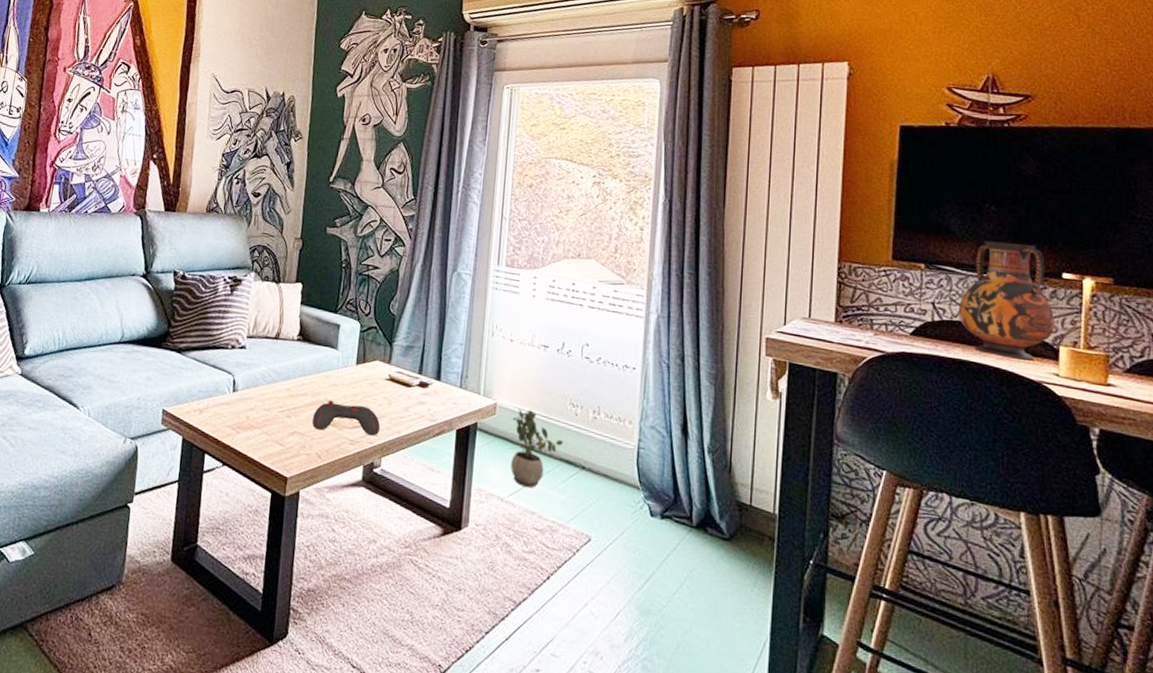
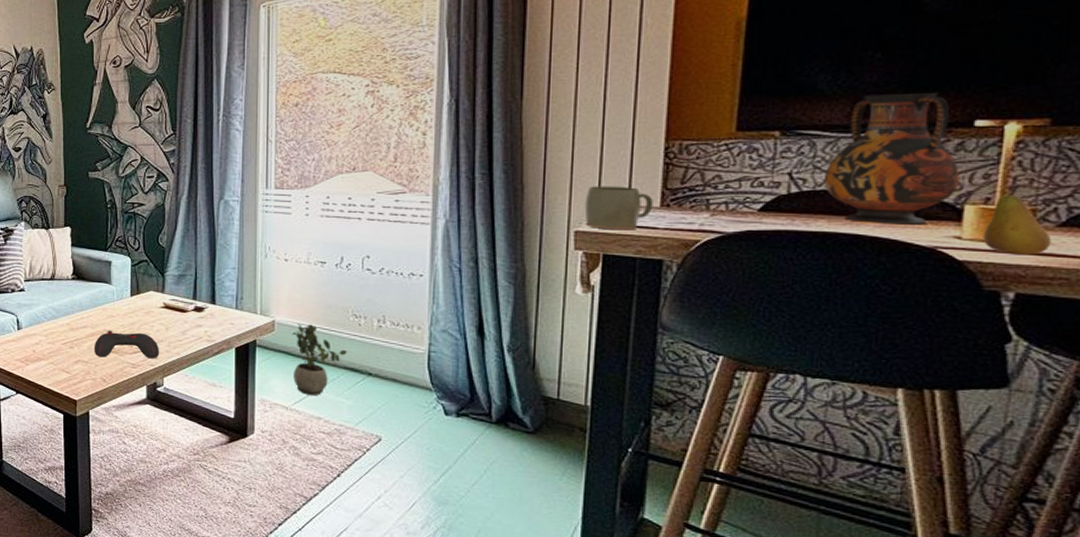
mug: none [774,296,829,342] -> present [584,186,653,230]
fruit: none [1074,332,1121,396] -> present [982,184,1052,255]

